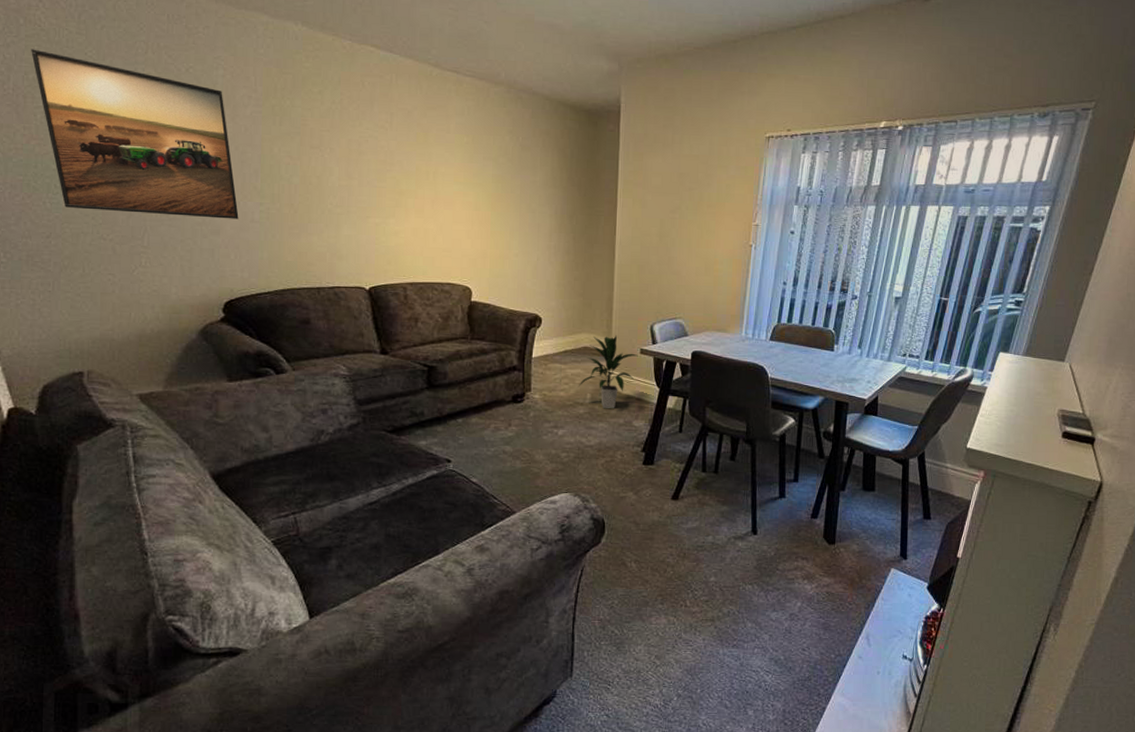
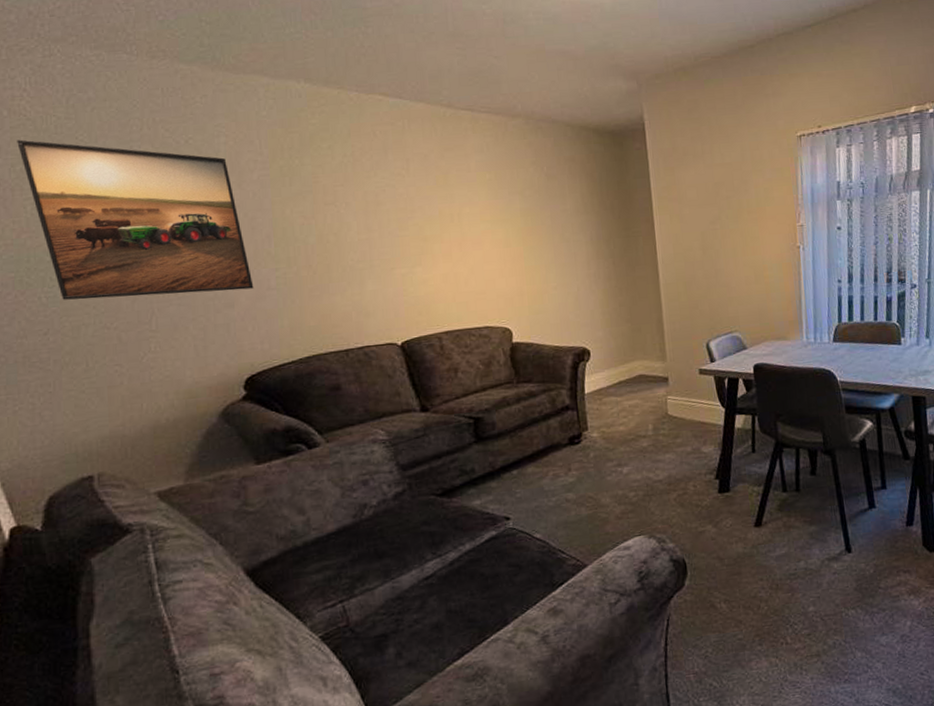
indoor plant: present [578,335,638,409] -> none [637,358,697,439]

